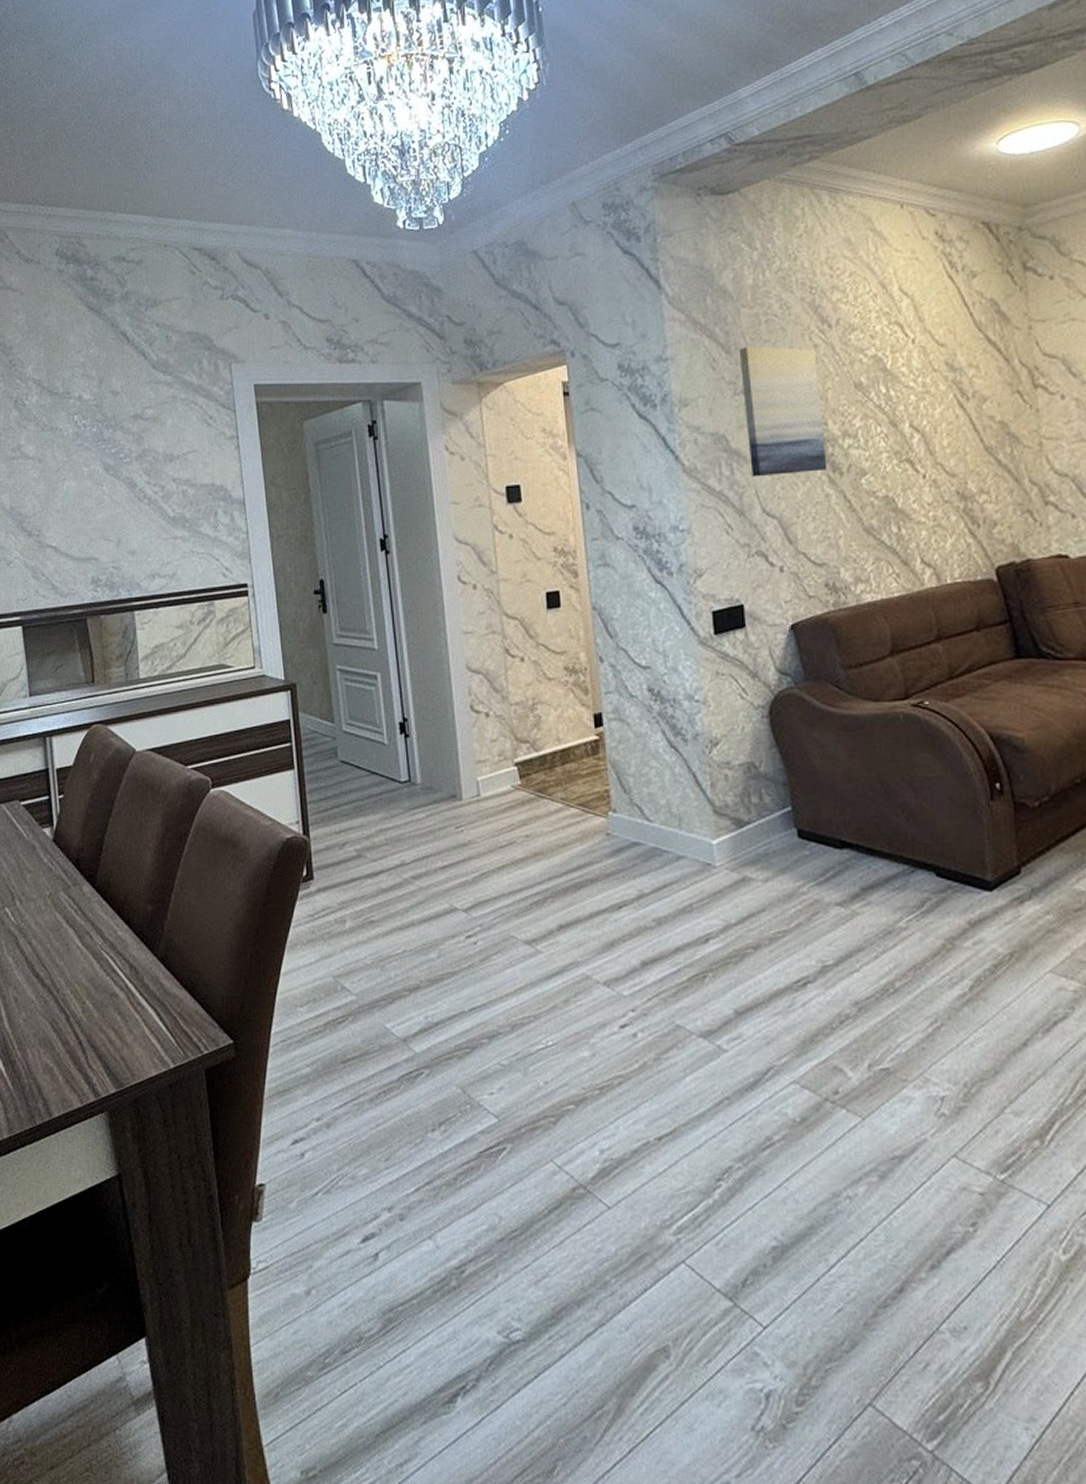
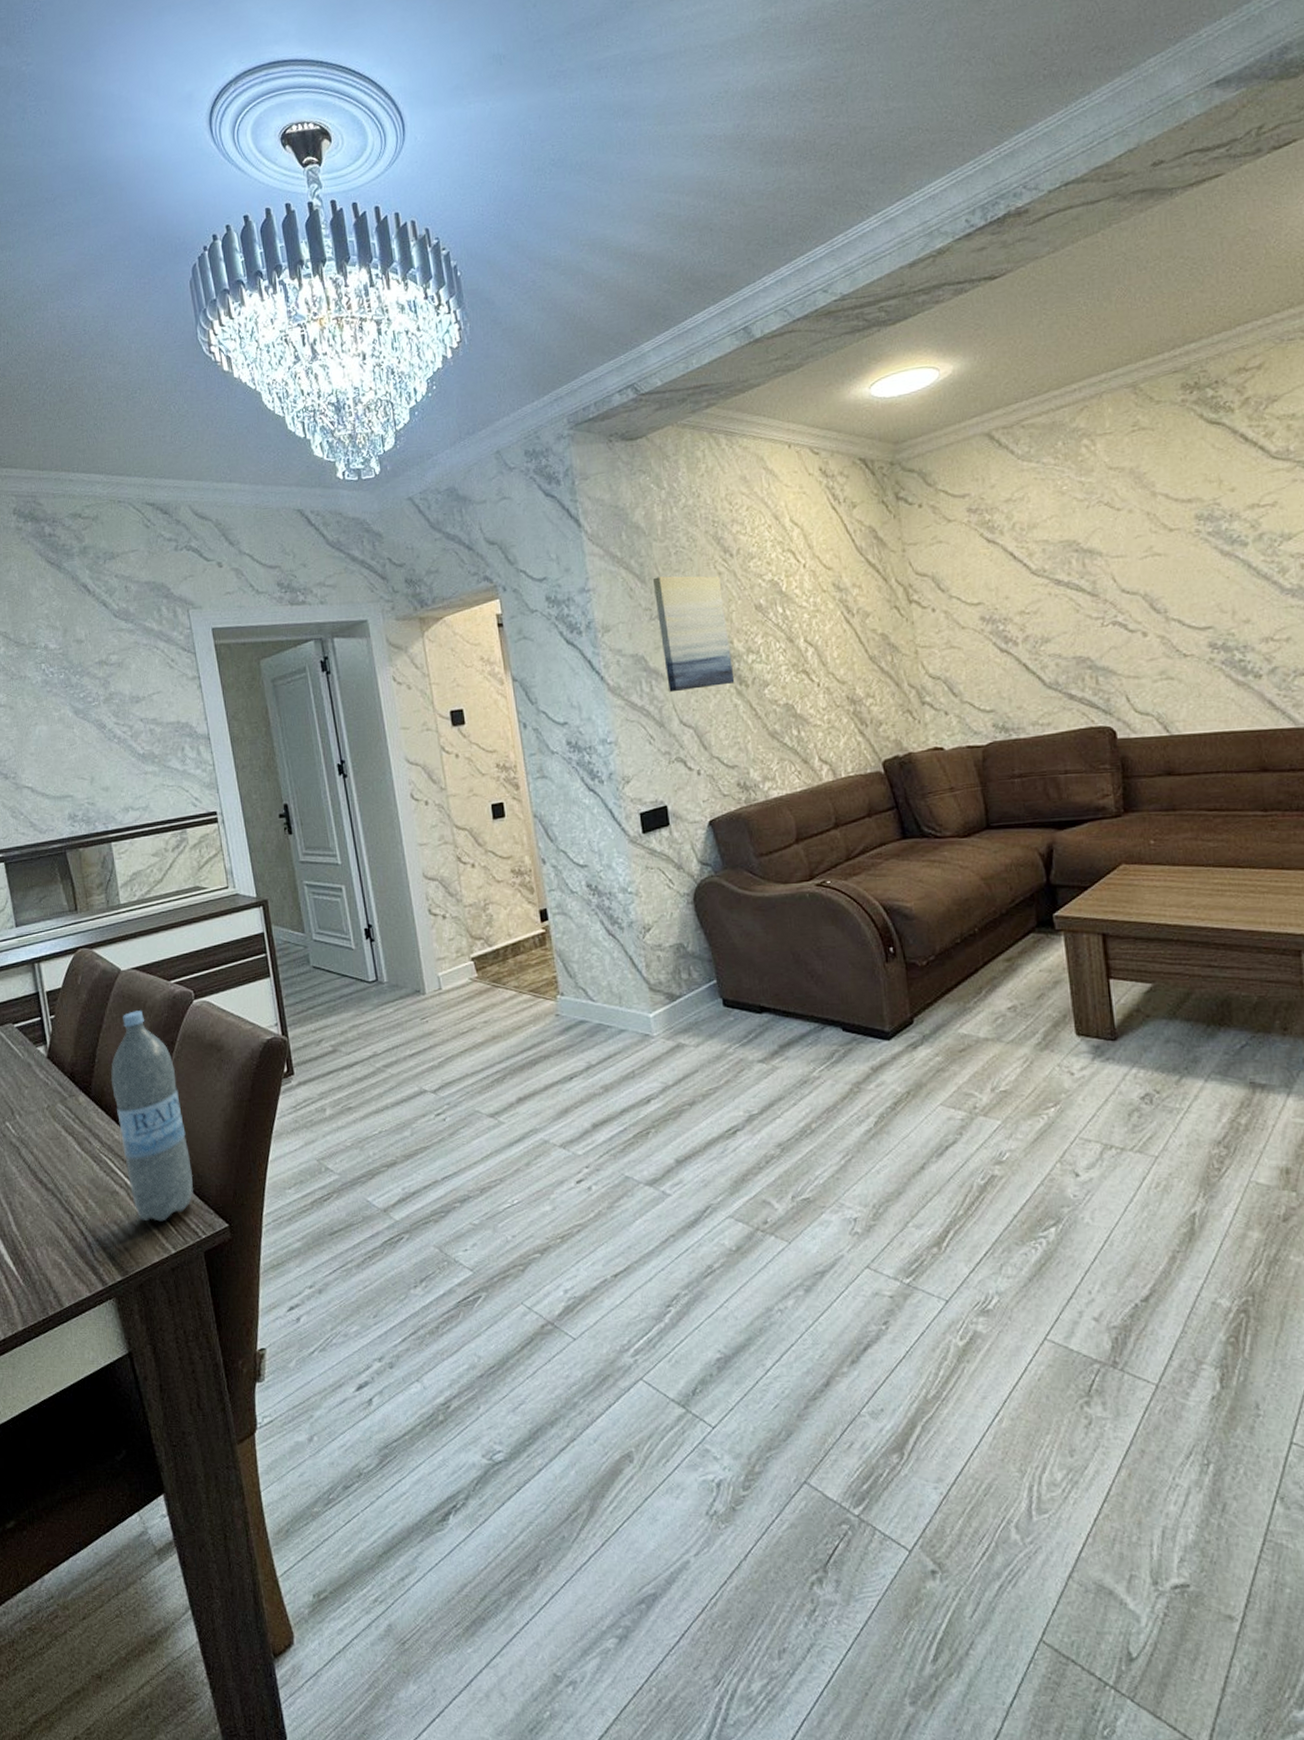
water bottle: none [117,796,199,1032] -> present [110,1010,193,1222]

